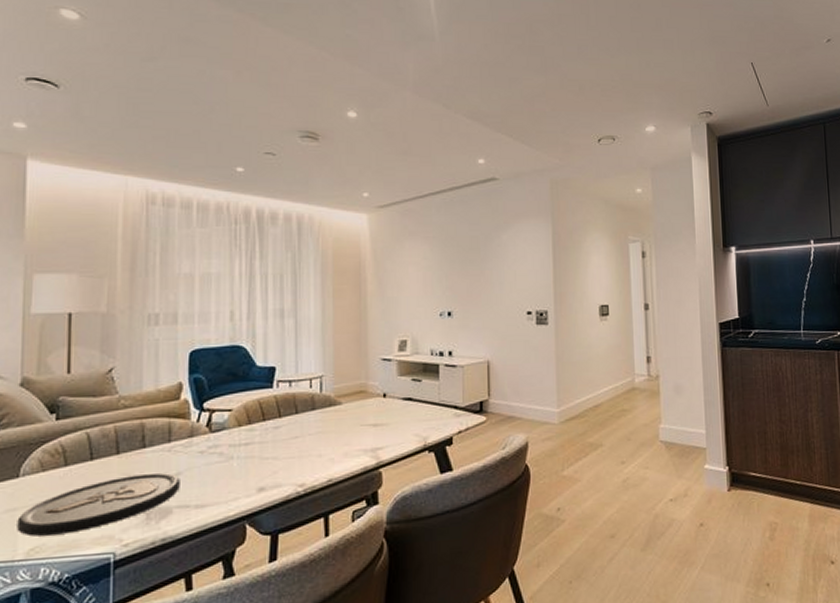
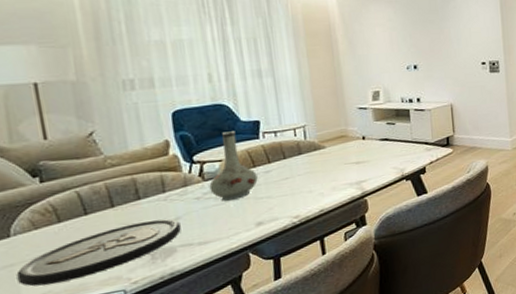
vase: none [215,377,266,458] -> present [209,131,258,201]

